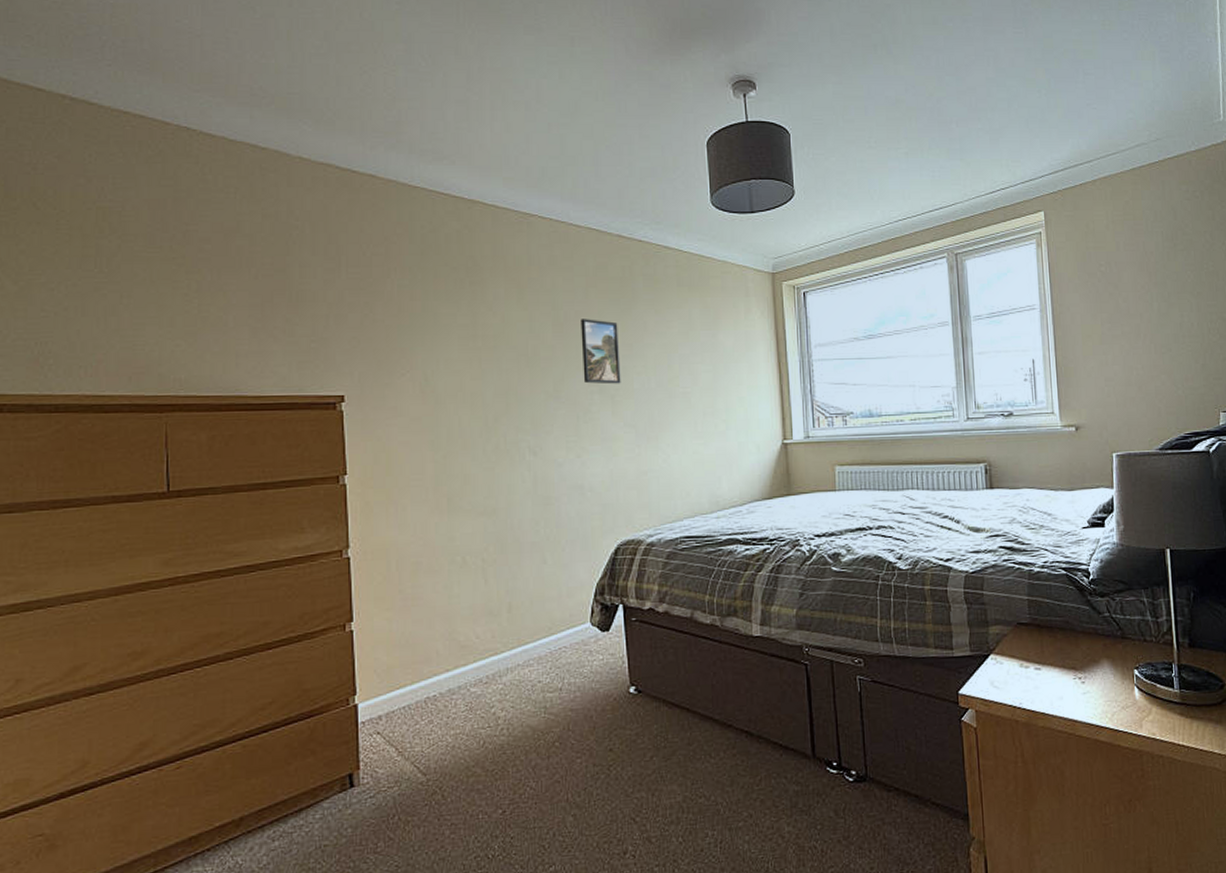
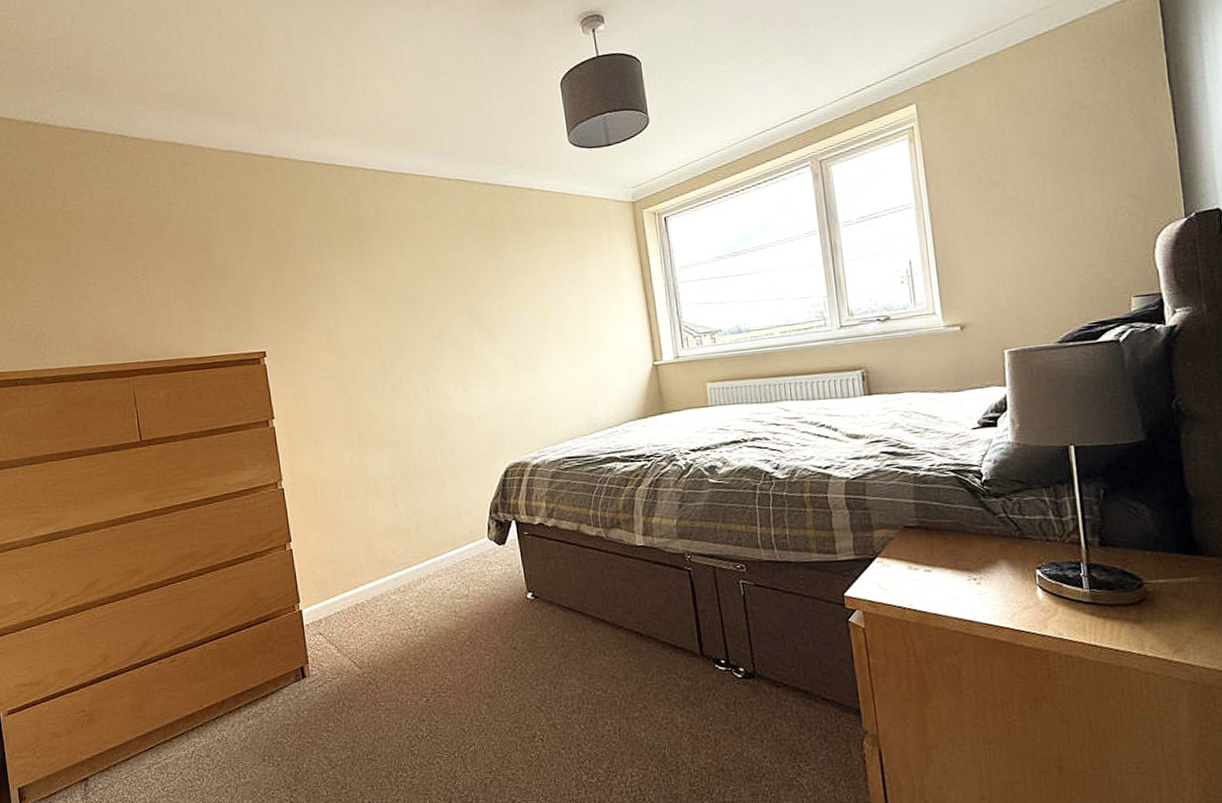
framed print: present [581,319,621,384] -> none [457,264,498,324]

